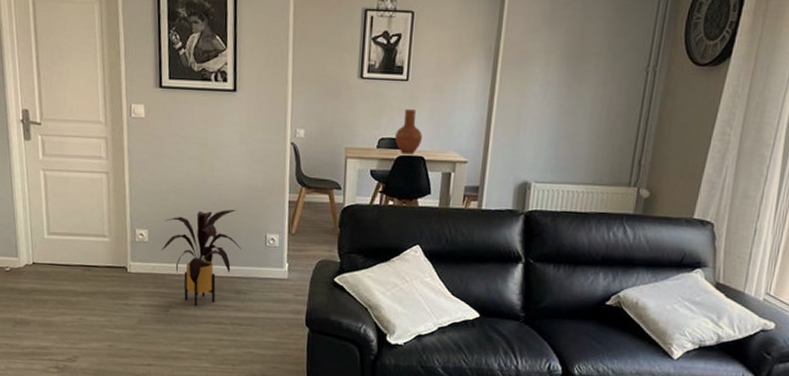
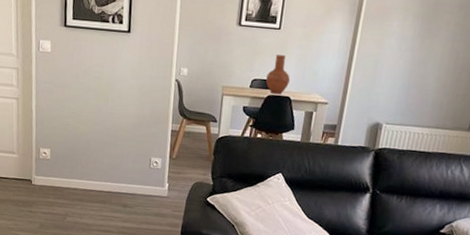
house plant: present [162,209,241,307] -> none [61,135,129,217]

